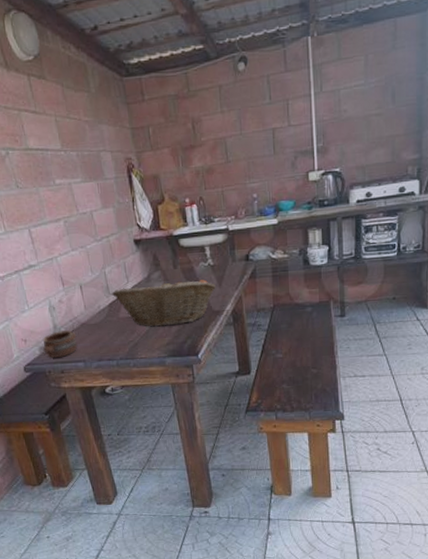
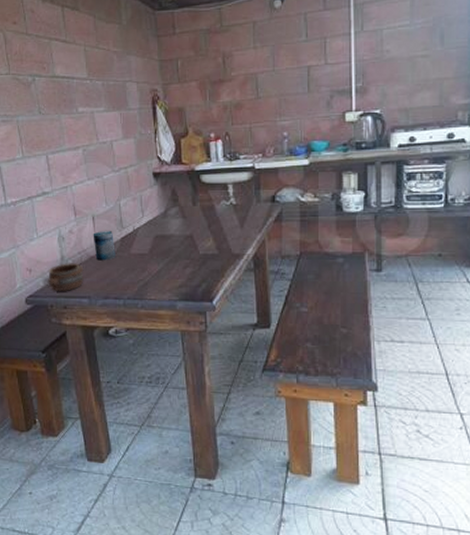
beverage can: none [82,298,106,327] -> present [93,231,116,261]
fruit basket: present [111,279,216,327] -> none [124,215,237,268]

